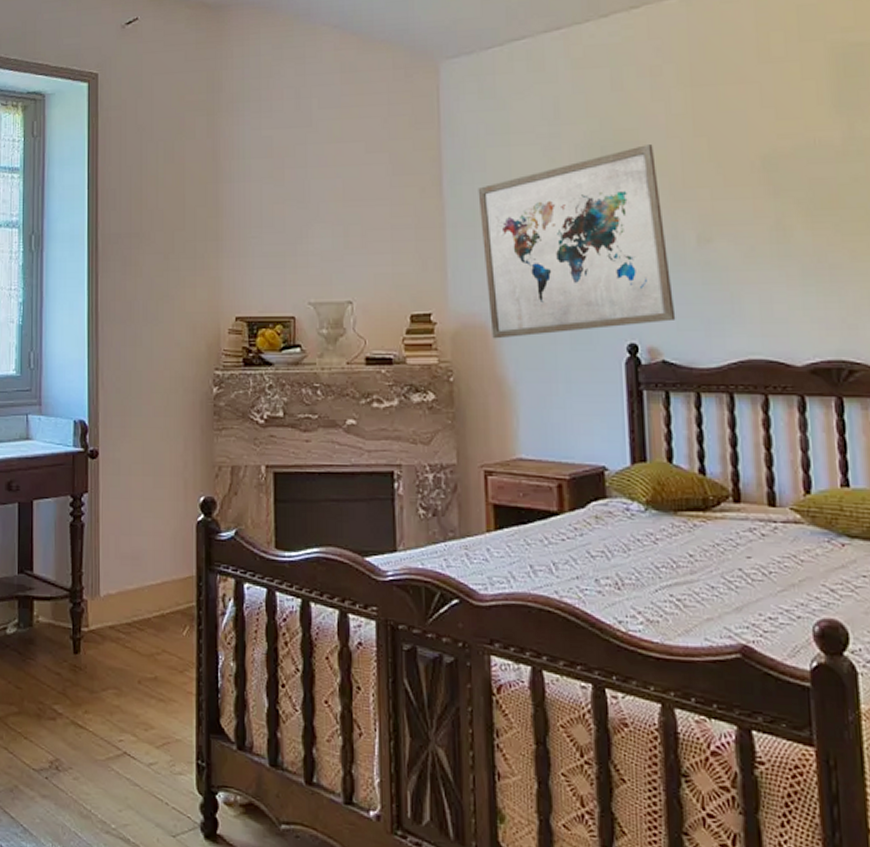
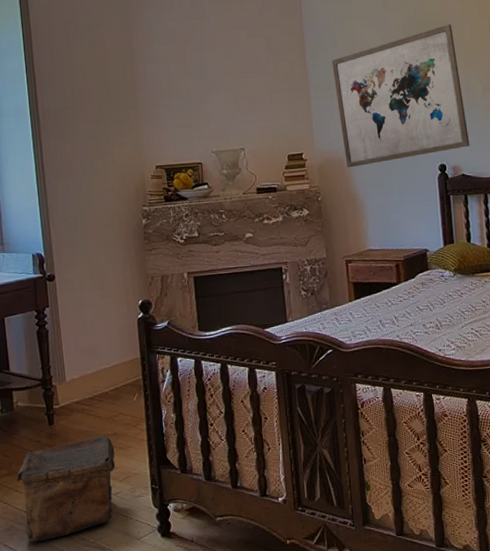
pouch: none [27,678,153,815] -> present [16,435,115,542]

